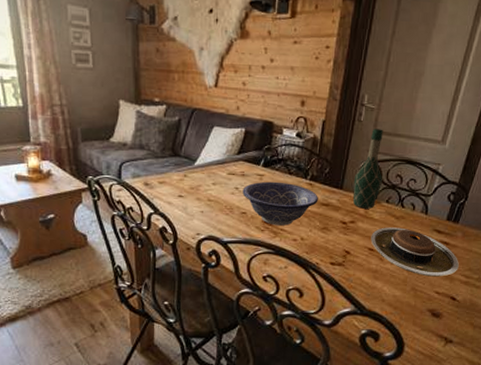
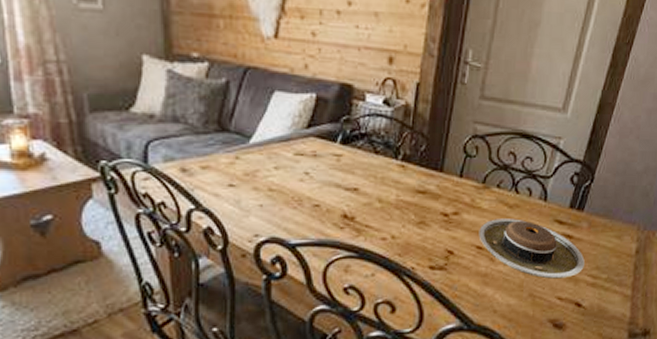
decorative bowl: present [242,181,318,226] -> none [314,163,413,221]
wine bottle: present [352,129,383,209] -> none [455,93,493,196]

